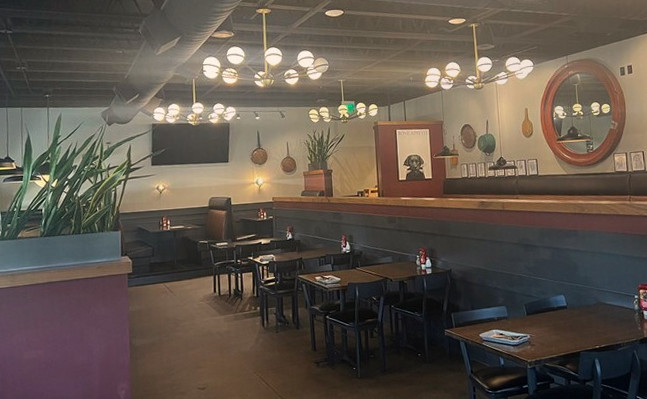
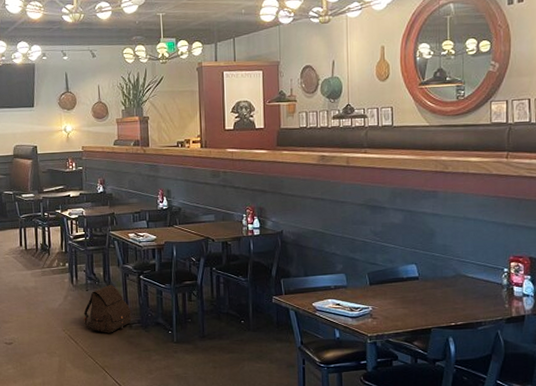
satchel: none [274,326,319,373] -> present [83,285,132,333]

